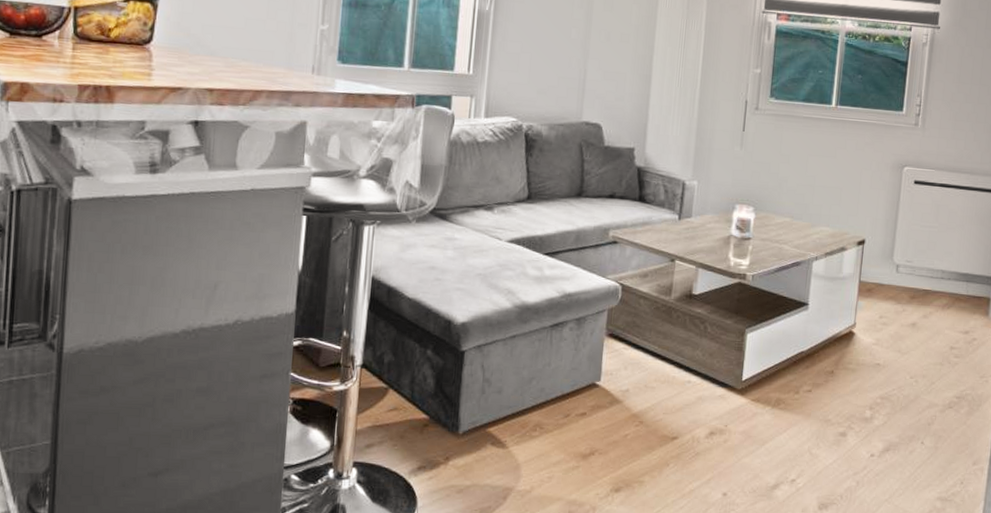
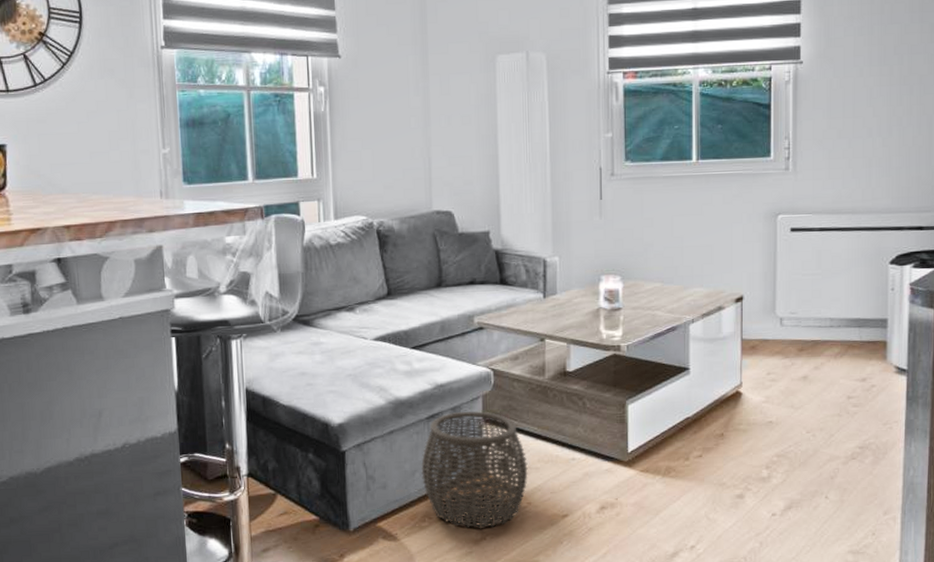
woven basket: none [538,322,645,444] -> present [421,410,528,529]

